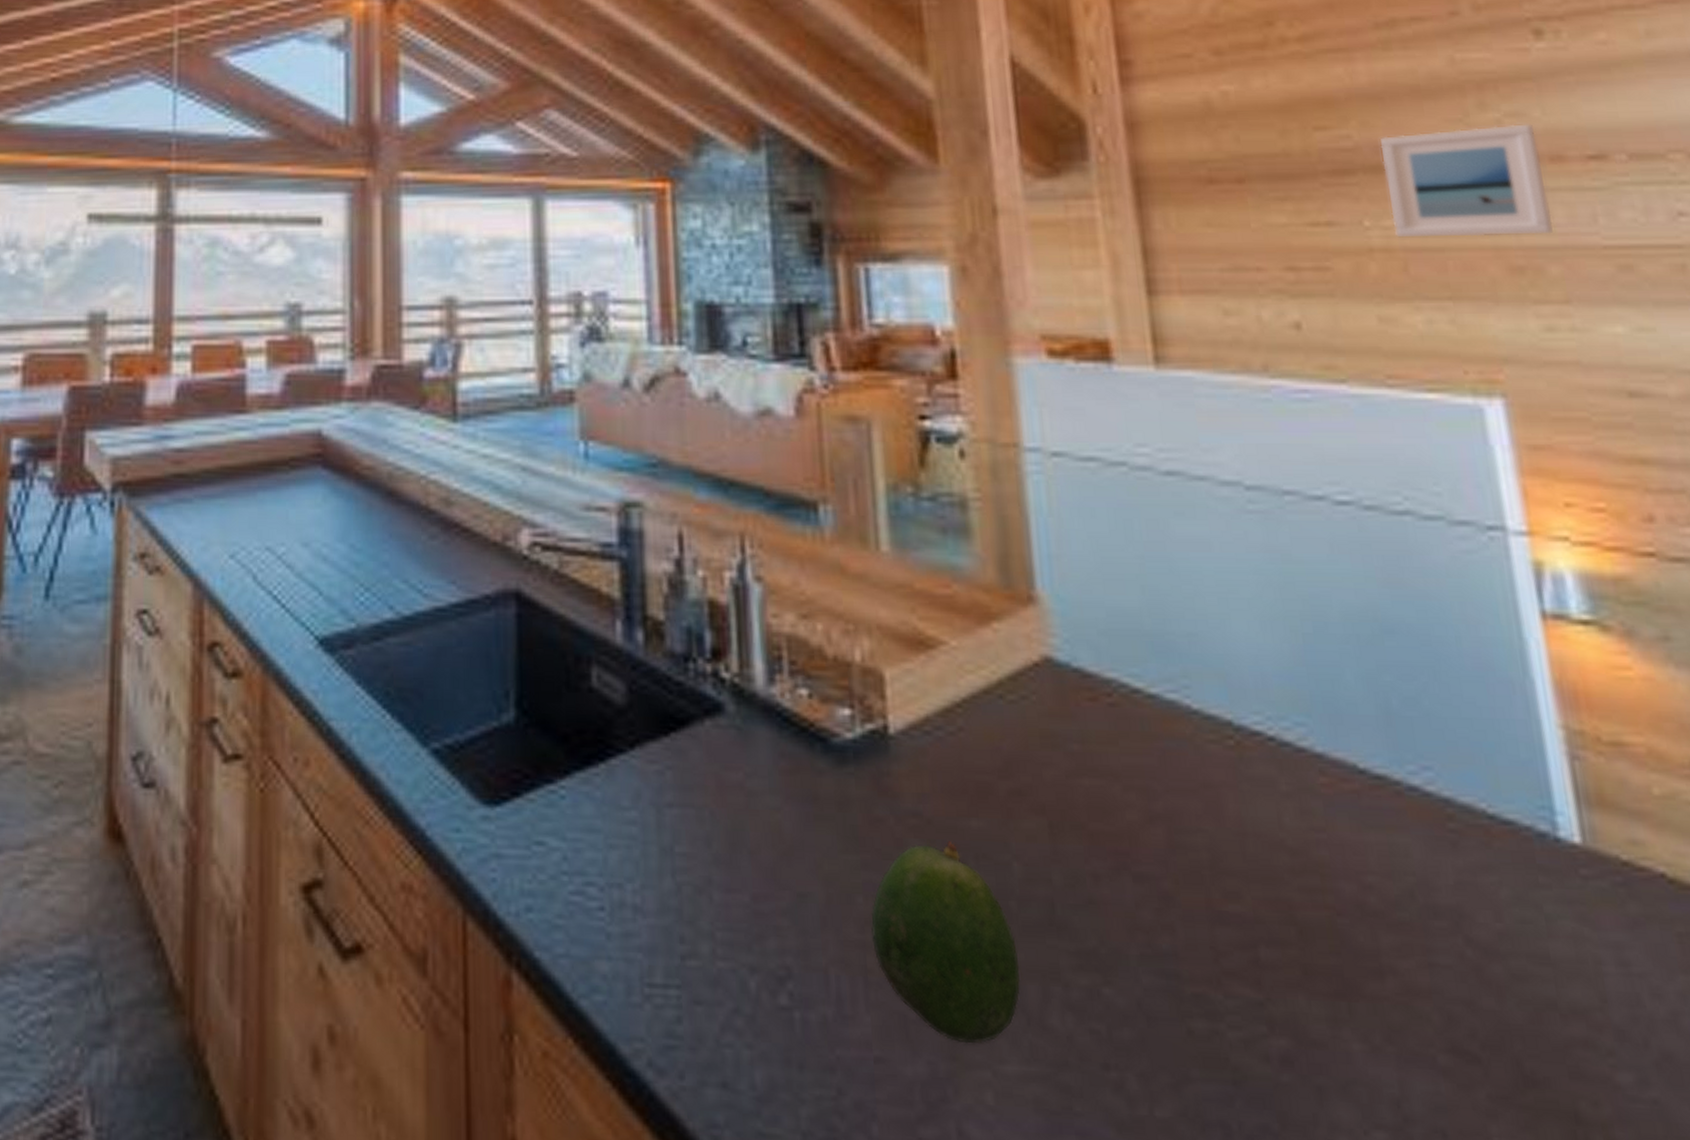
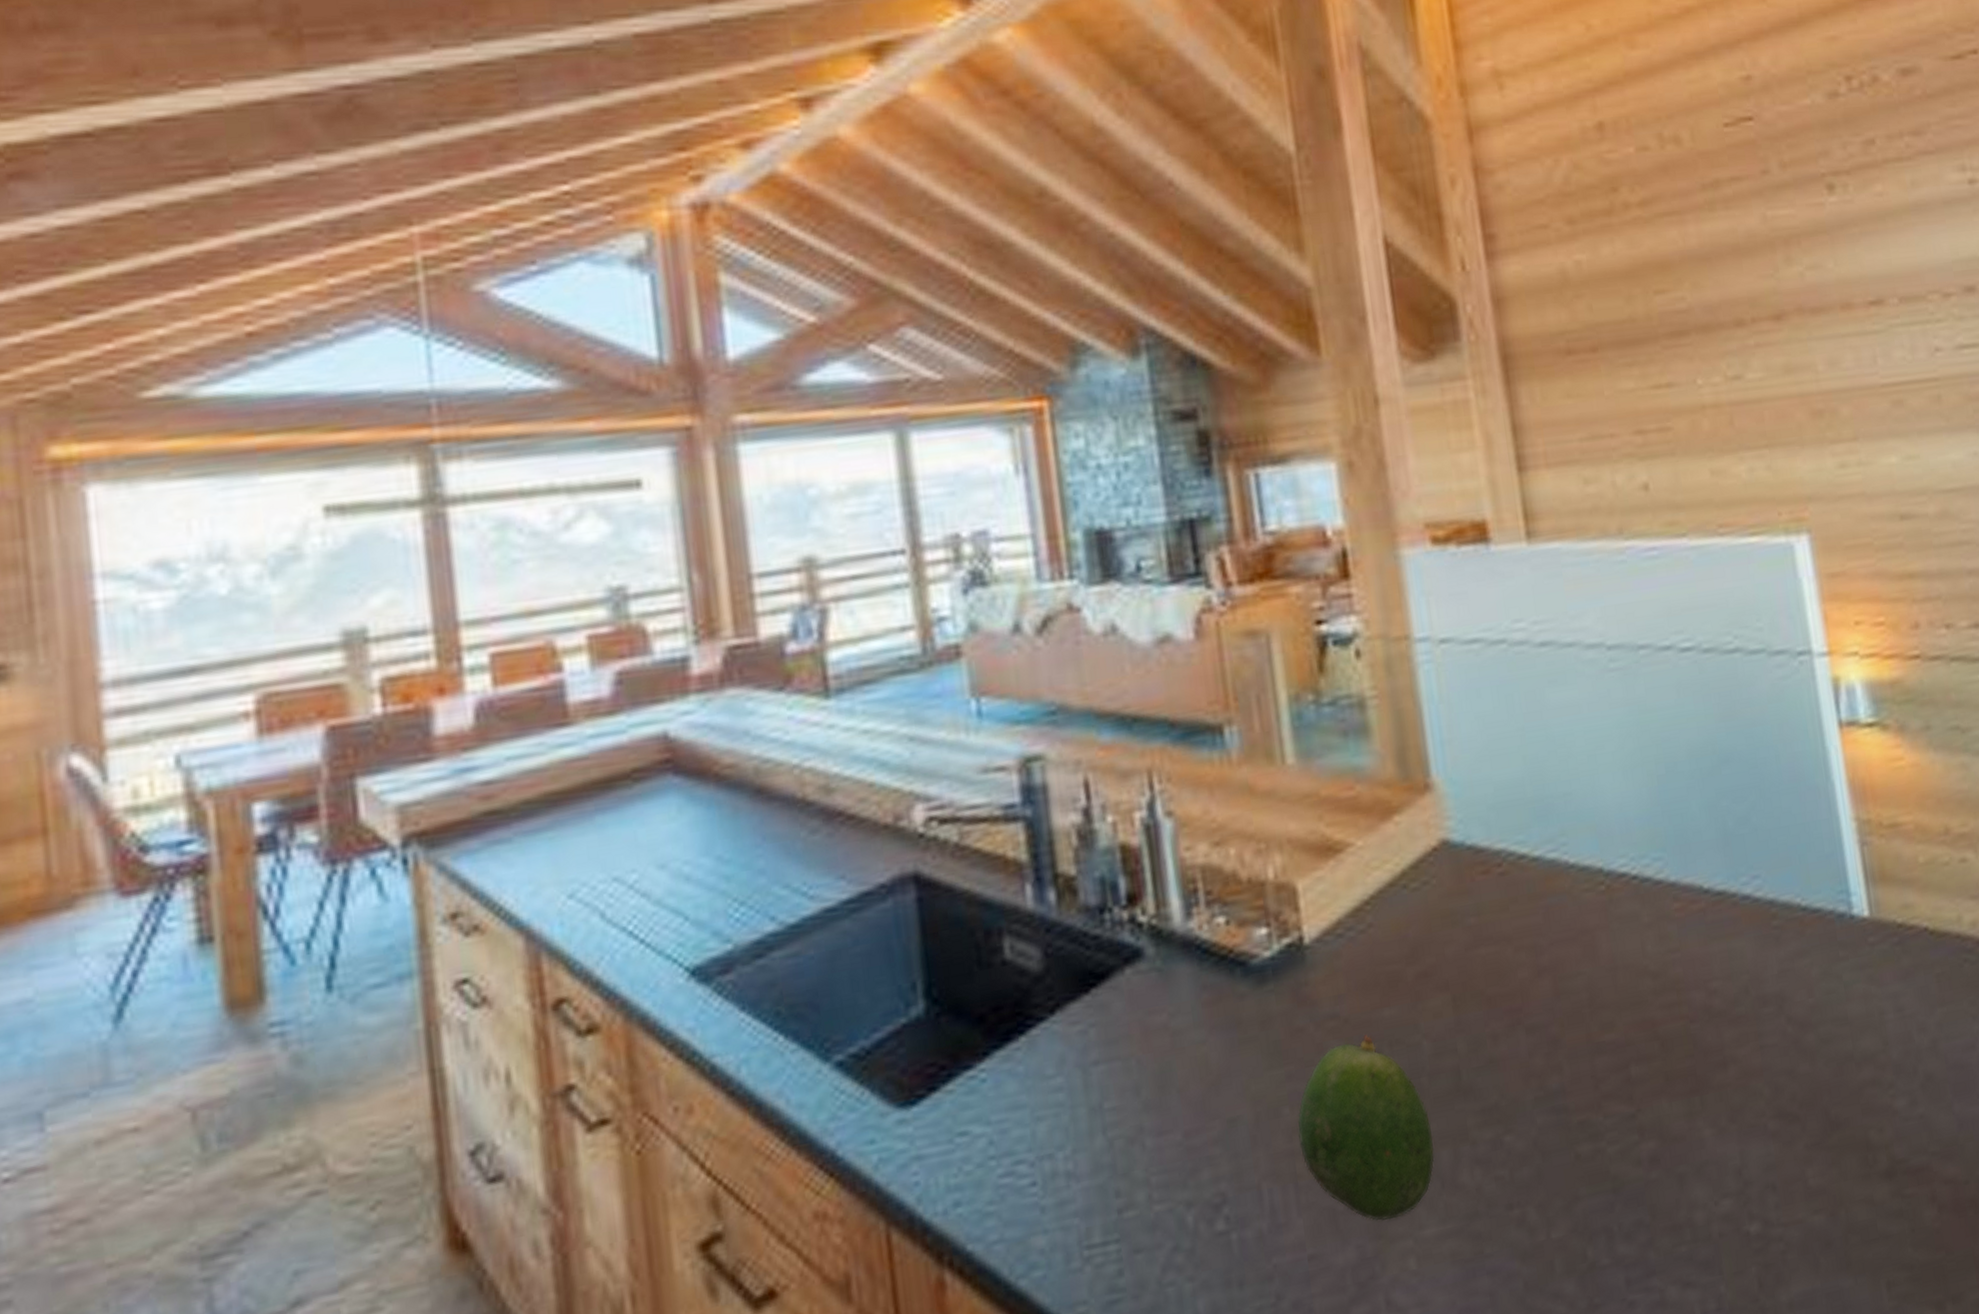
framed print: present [1380,124,1553,238] -> none [1709,275,1844,393]

